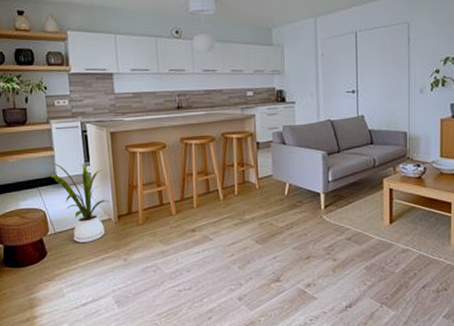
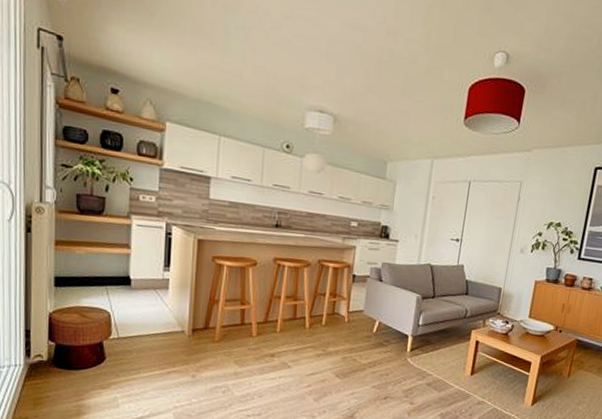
house plant: present [49,162,110,243] -> none [121,261,186,353]

